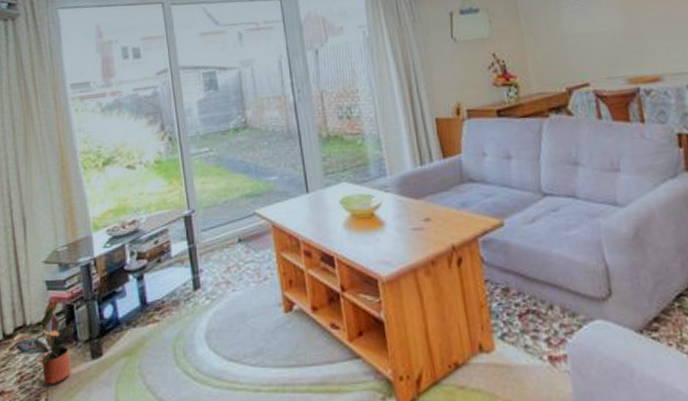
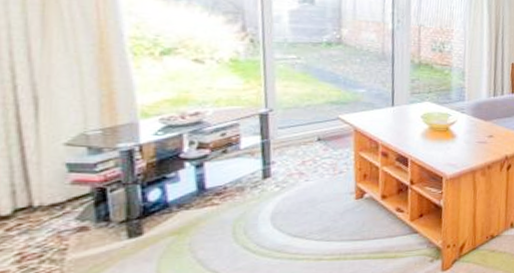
potted plant: present [12,296,81,385] -> none [10,179,116,264]

